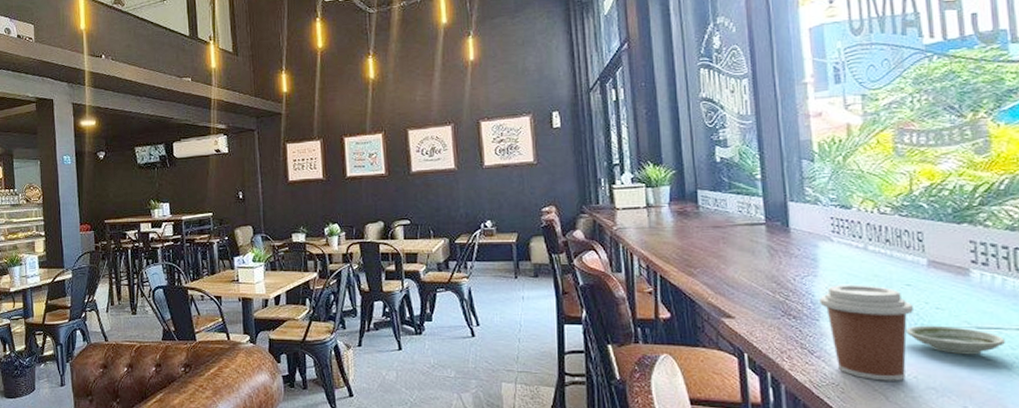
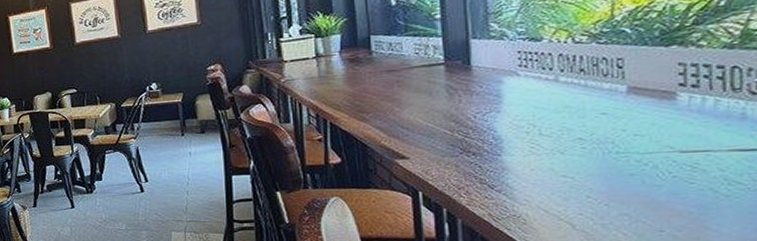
coffee cup: present [820,284,913,381] -> none [502,117,608,211]
saucer: present [906,325,1006,355] -> none [599,152,715,180]

